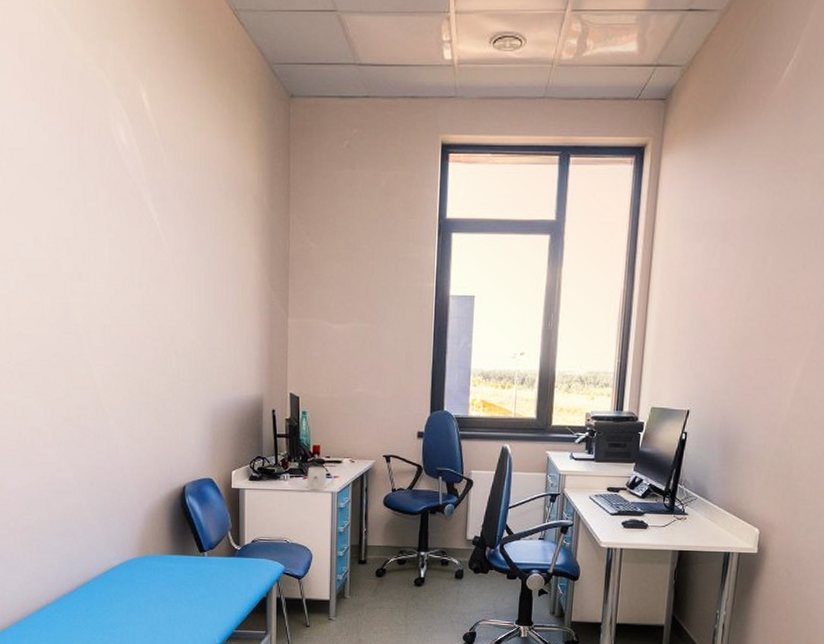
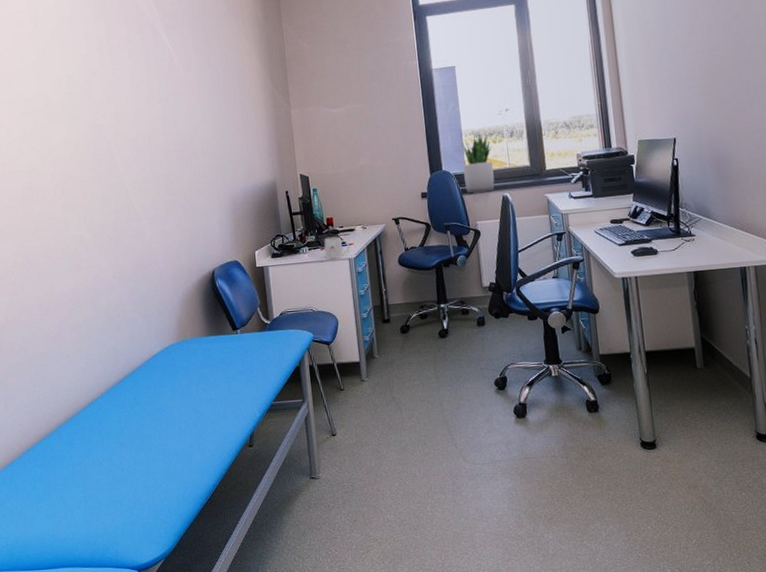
planter: none [465,376,500,440] -> present [462,134,495,194]

